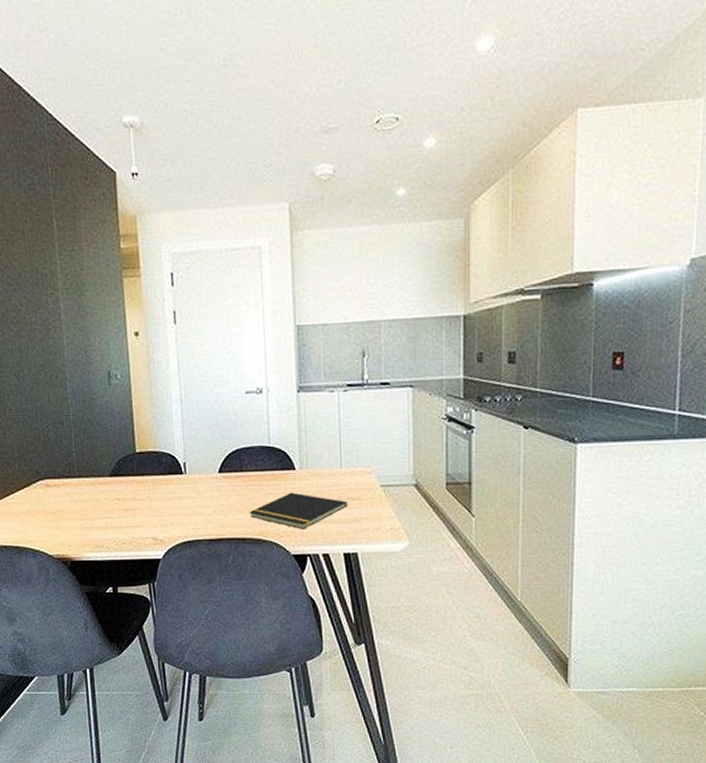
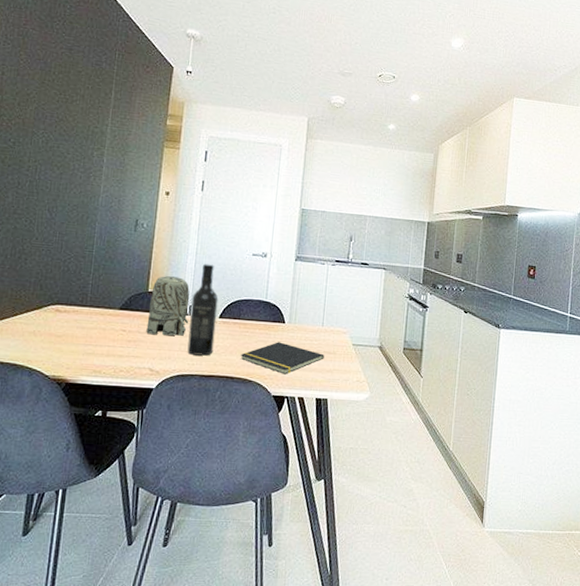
toy elephant: none [140,431,186,501] -> present [146,276,190,336]
wine bottle: none [185,411,218,518] -> present [187,264,219,356]

